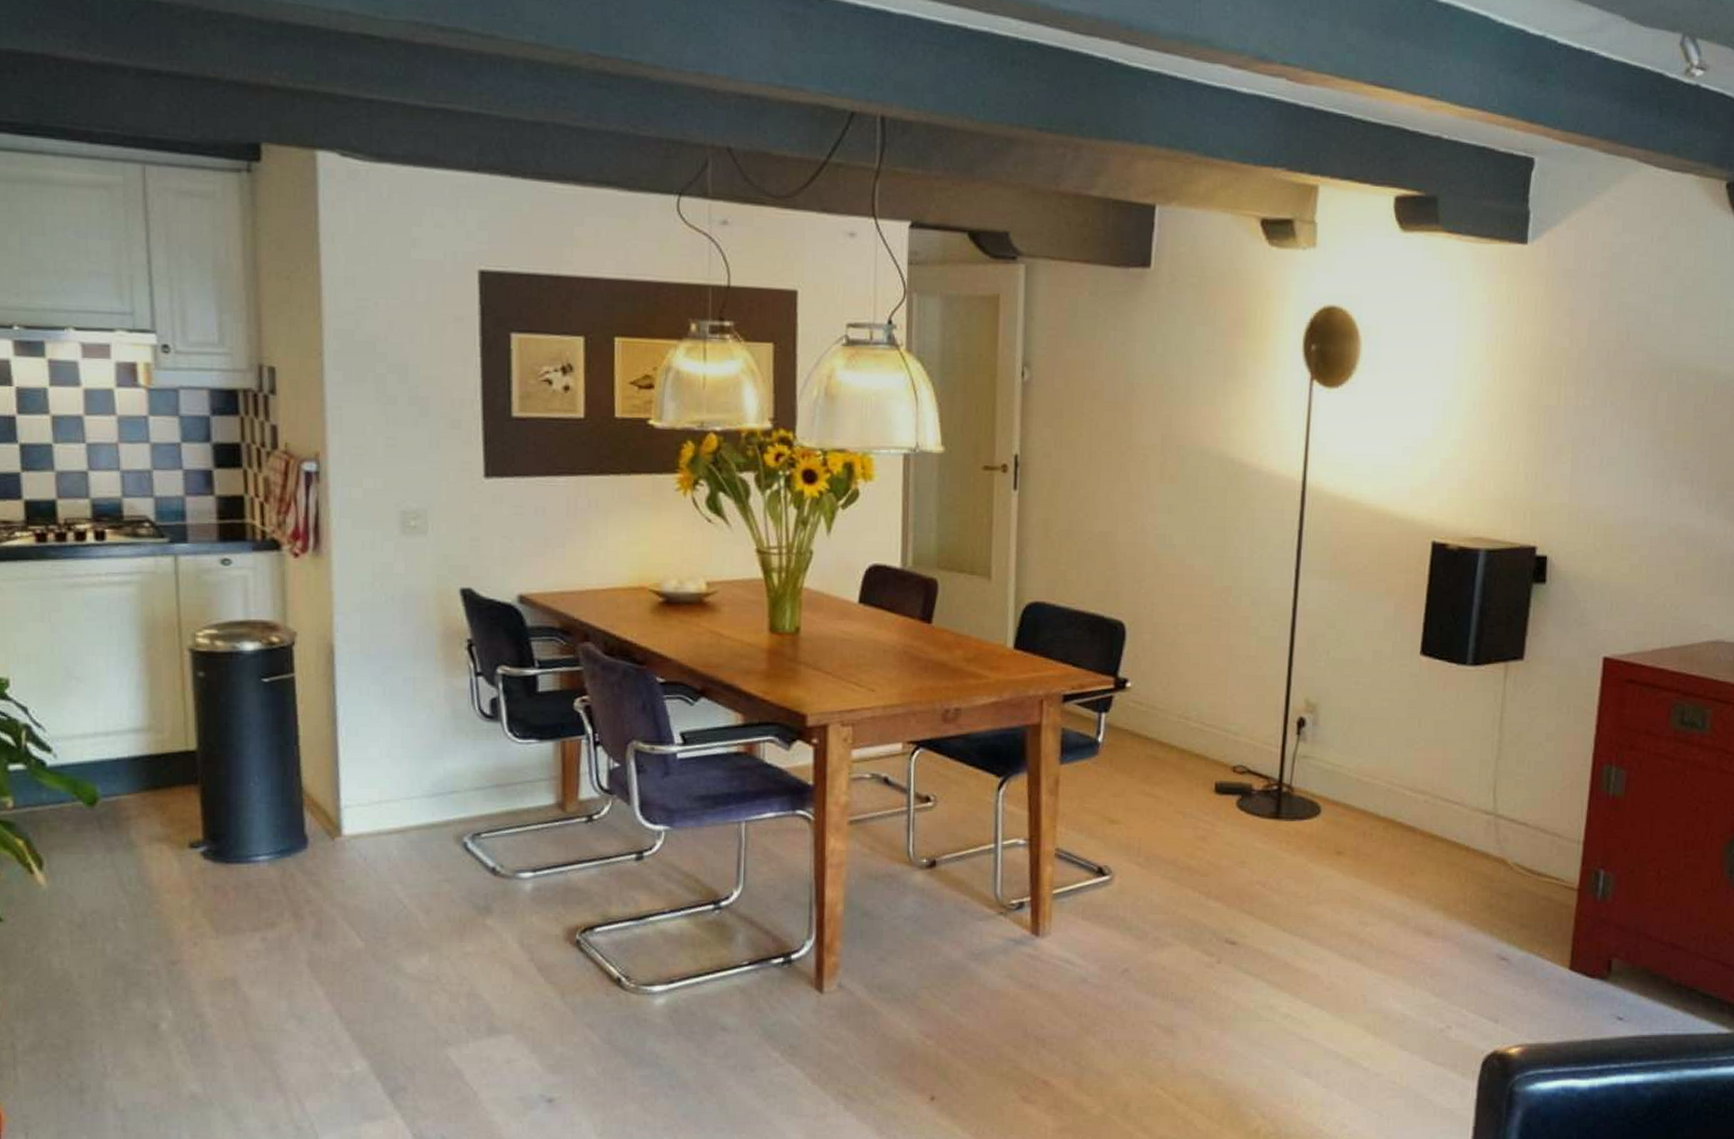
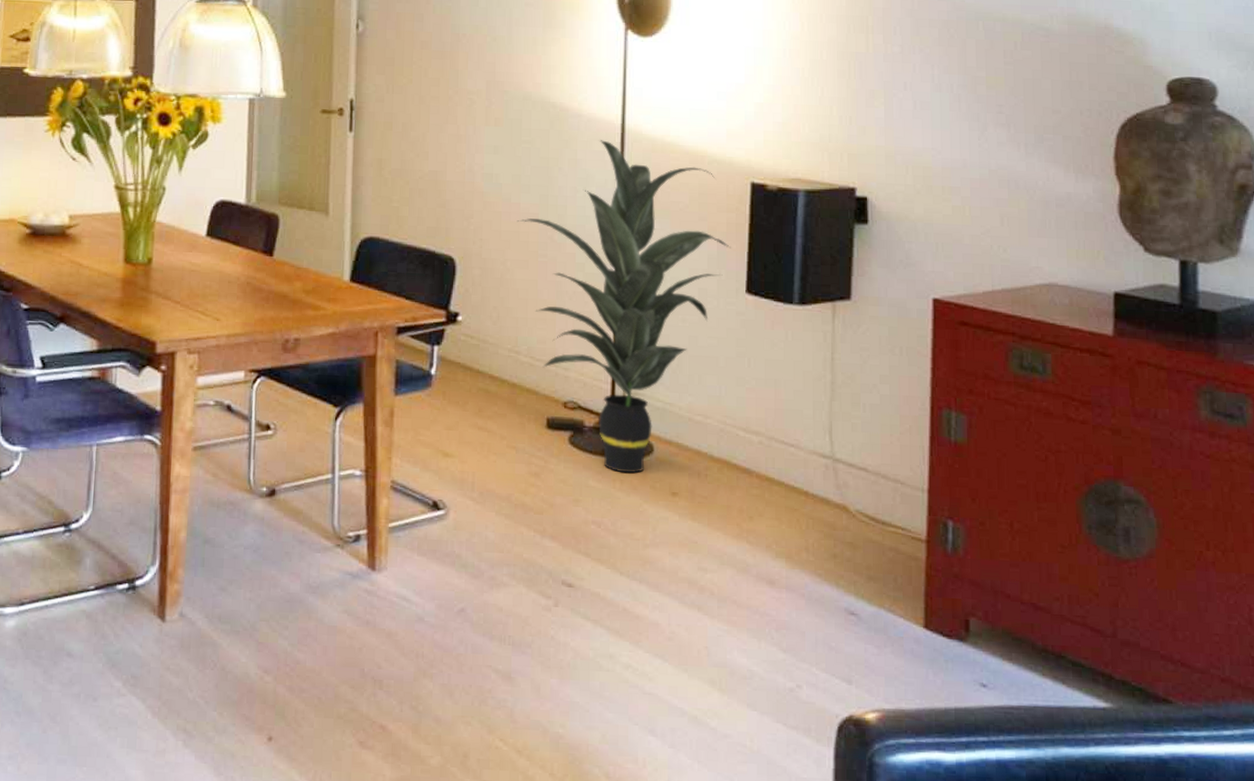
indoor plant: none [1190,498,1408,835] -> present [517,140,731,474]

